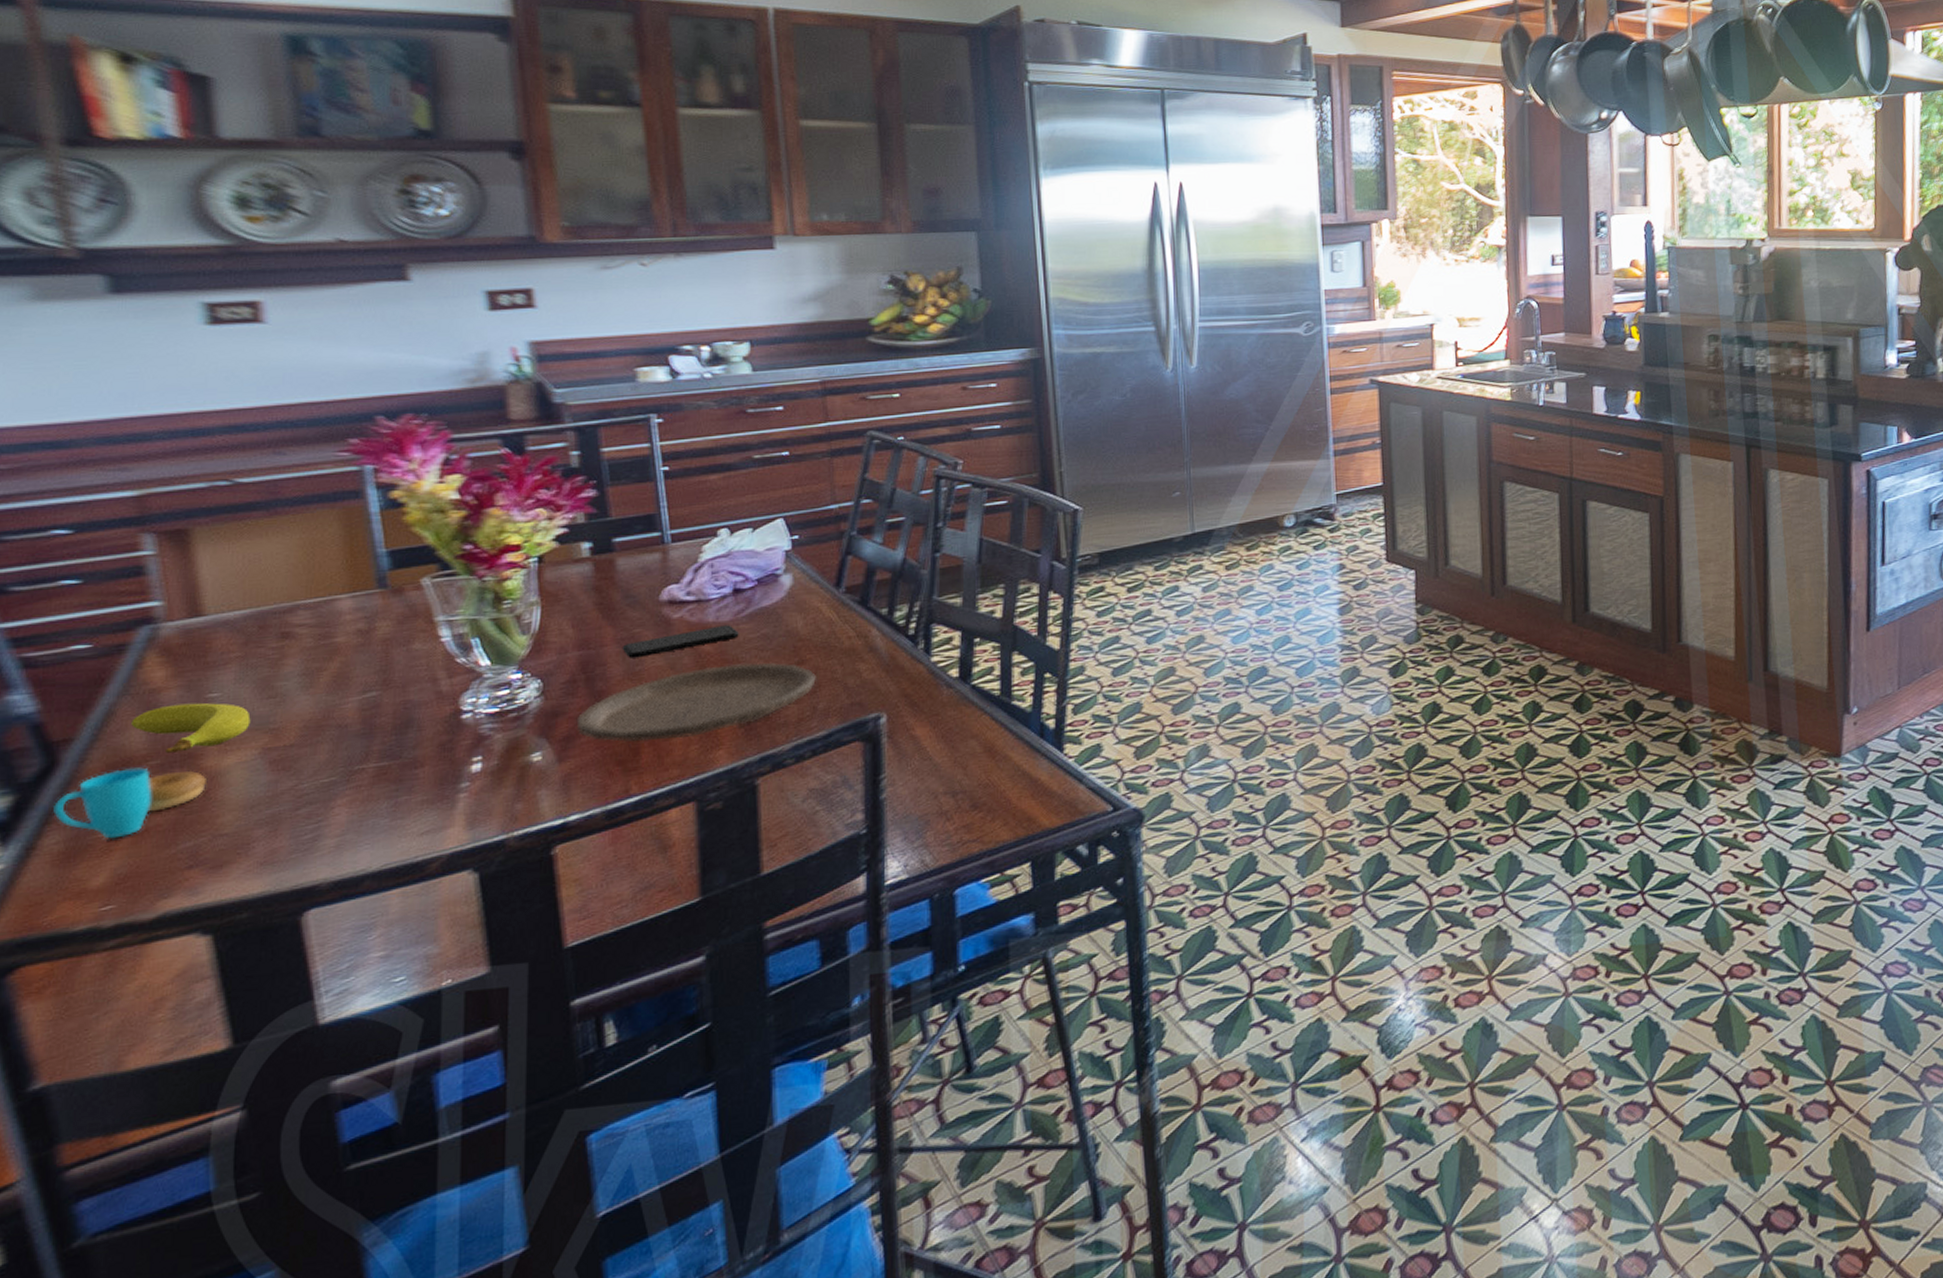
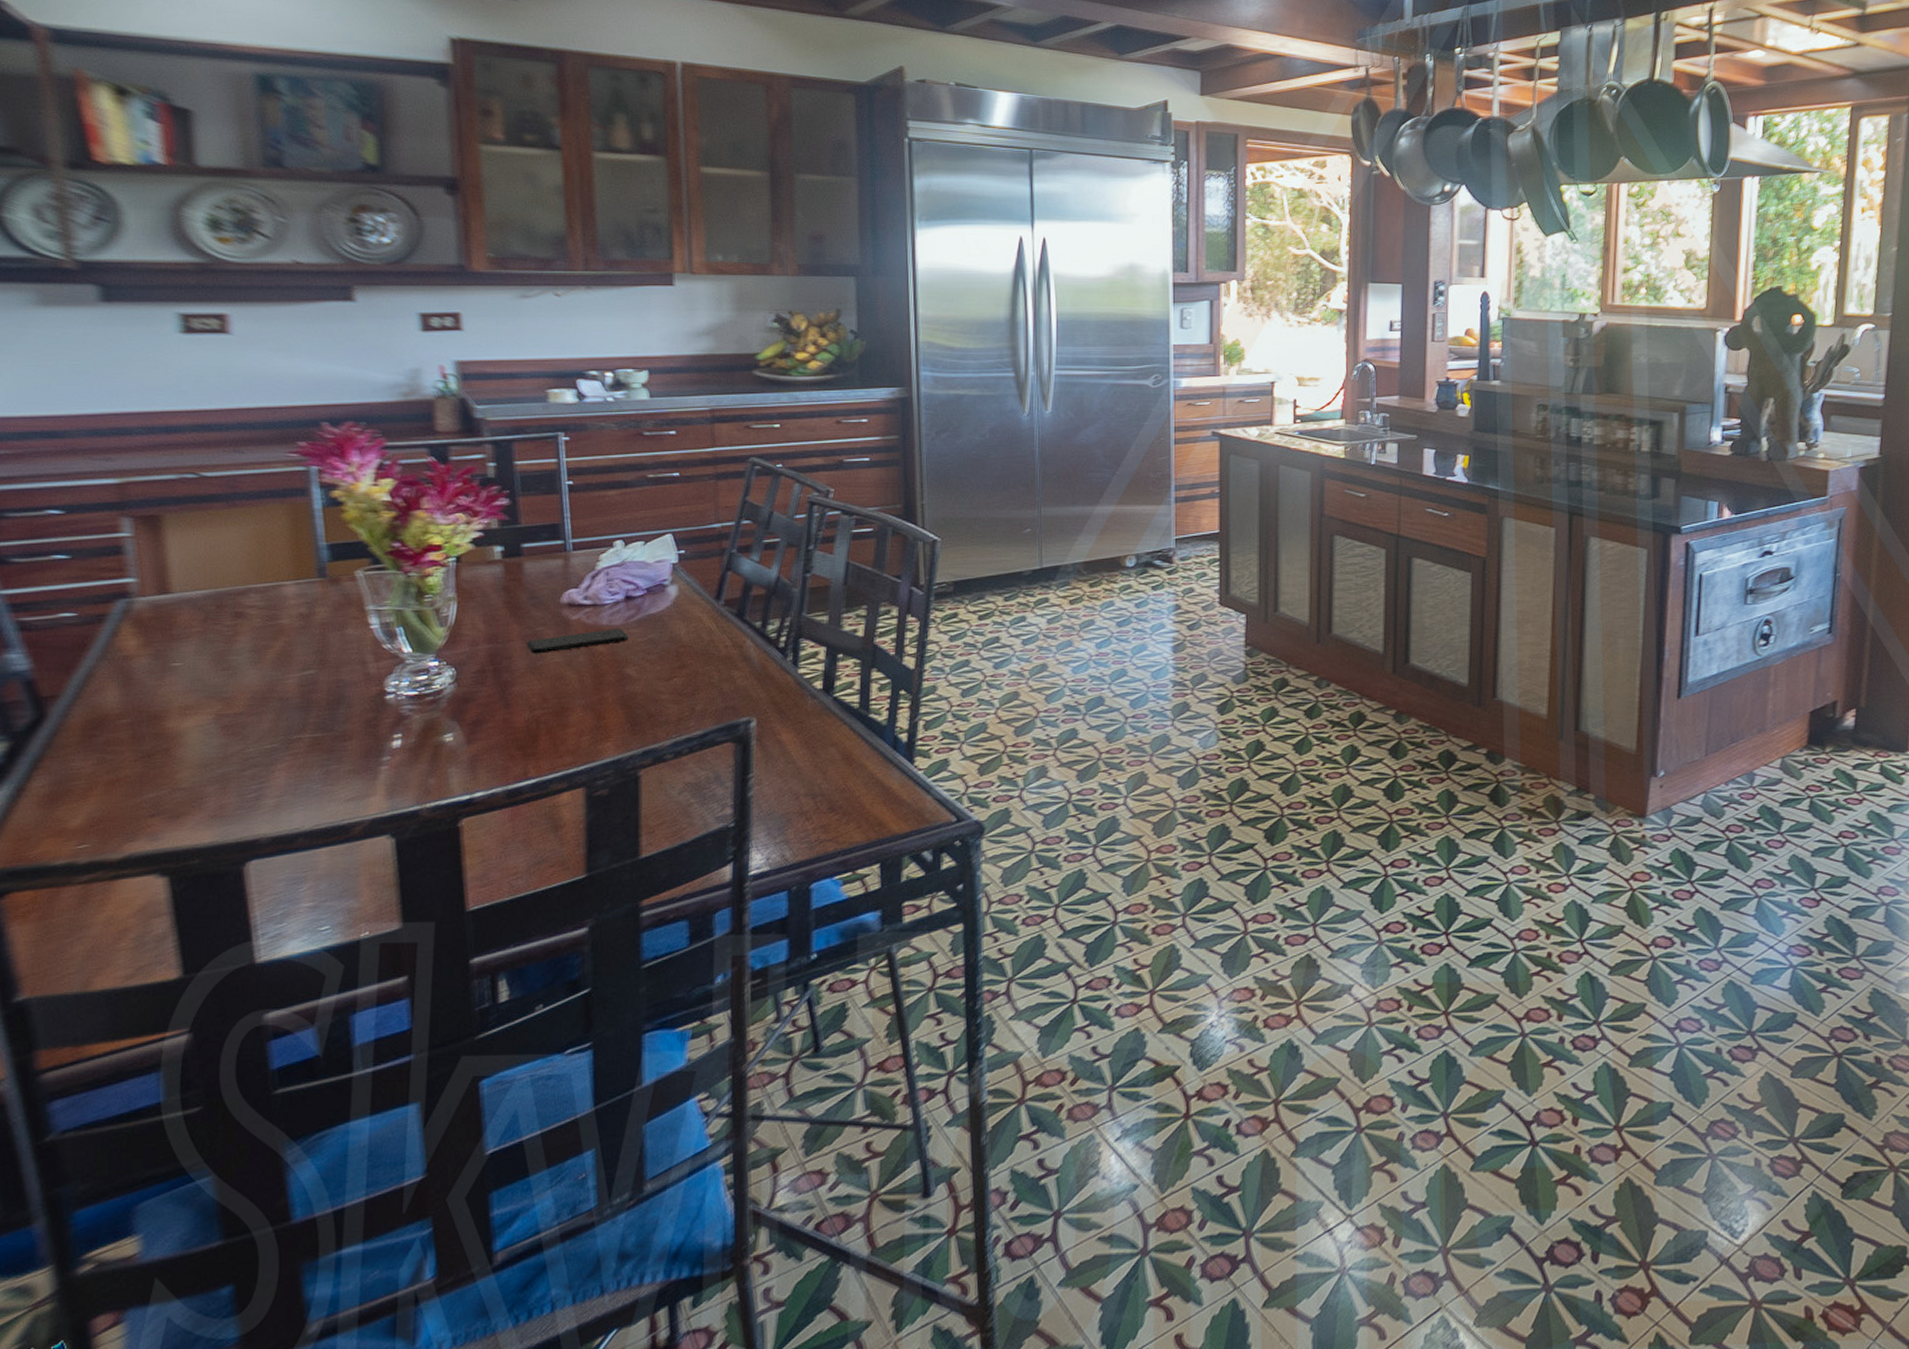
cup: present [53,767,206,839] -> none [41,725,168,786]
fruit: present [131,702,251,753] -> none [107,670,207,713]
plate: present [576,662,816,742] -> none [484,663,695,730]

